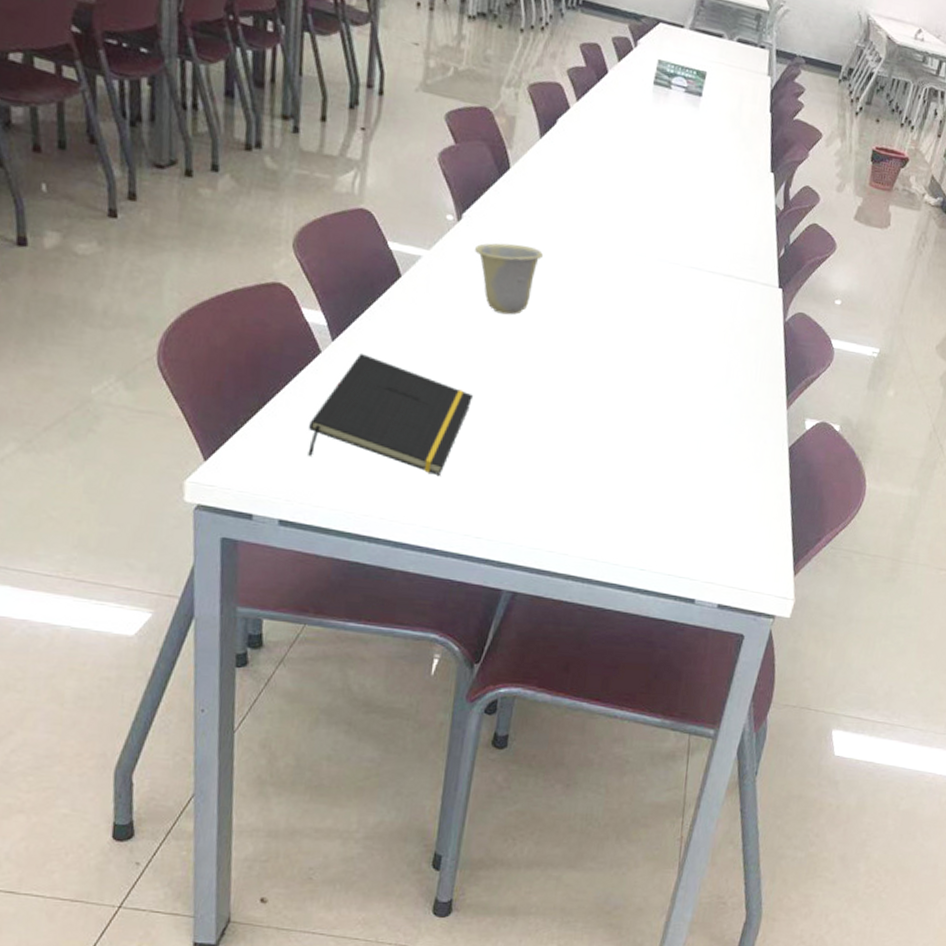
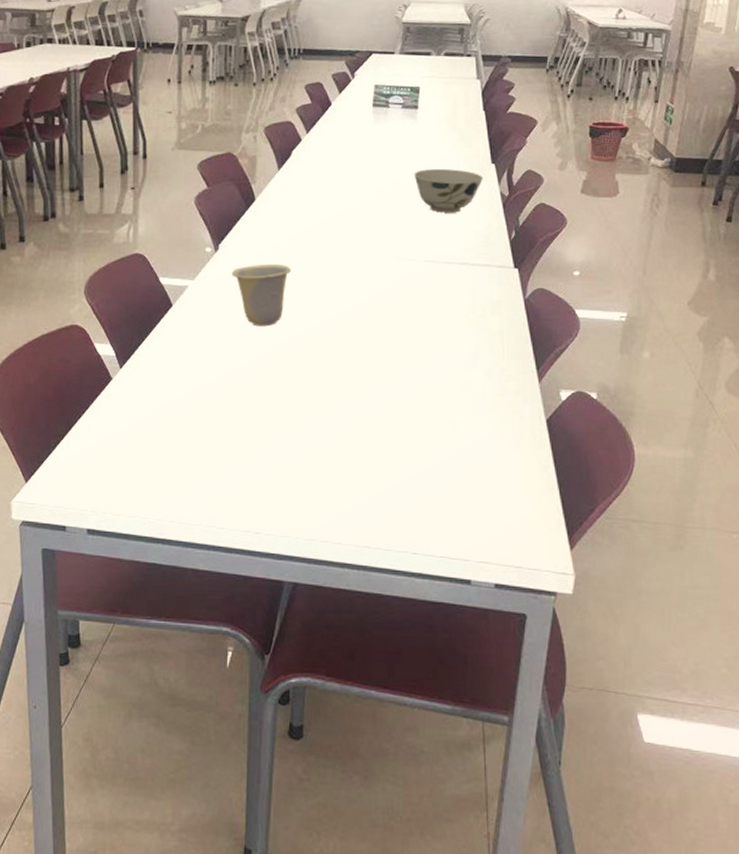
notepad: present [308,354,474,475] -> none [107,376,242,478]
bowl: none [688,166,760,220] -> present [414,169,483,213]

